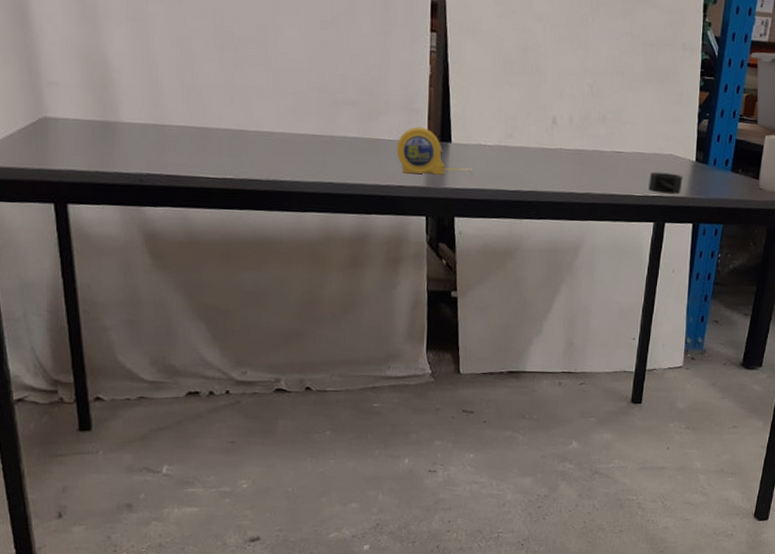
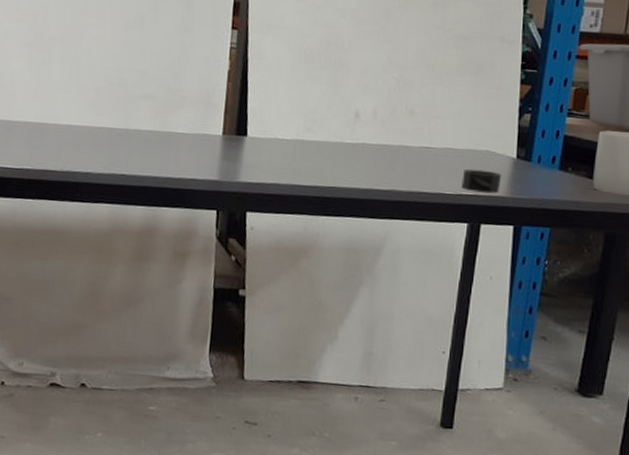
tape measure: present [396,127,473,179] -> none [190,120,269,173]

